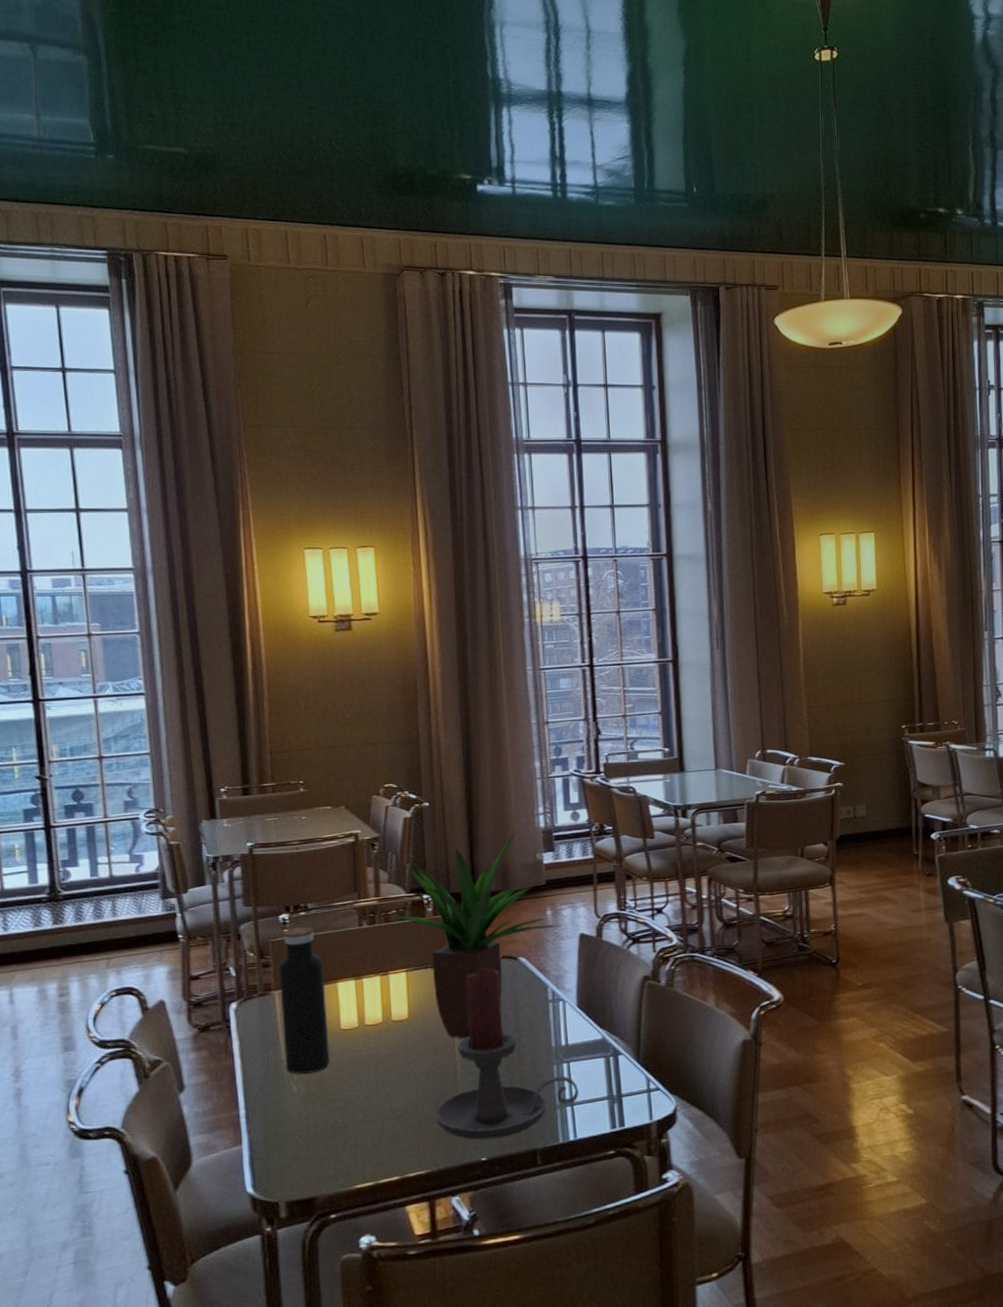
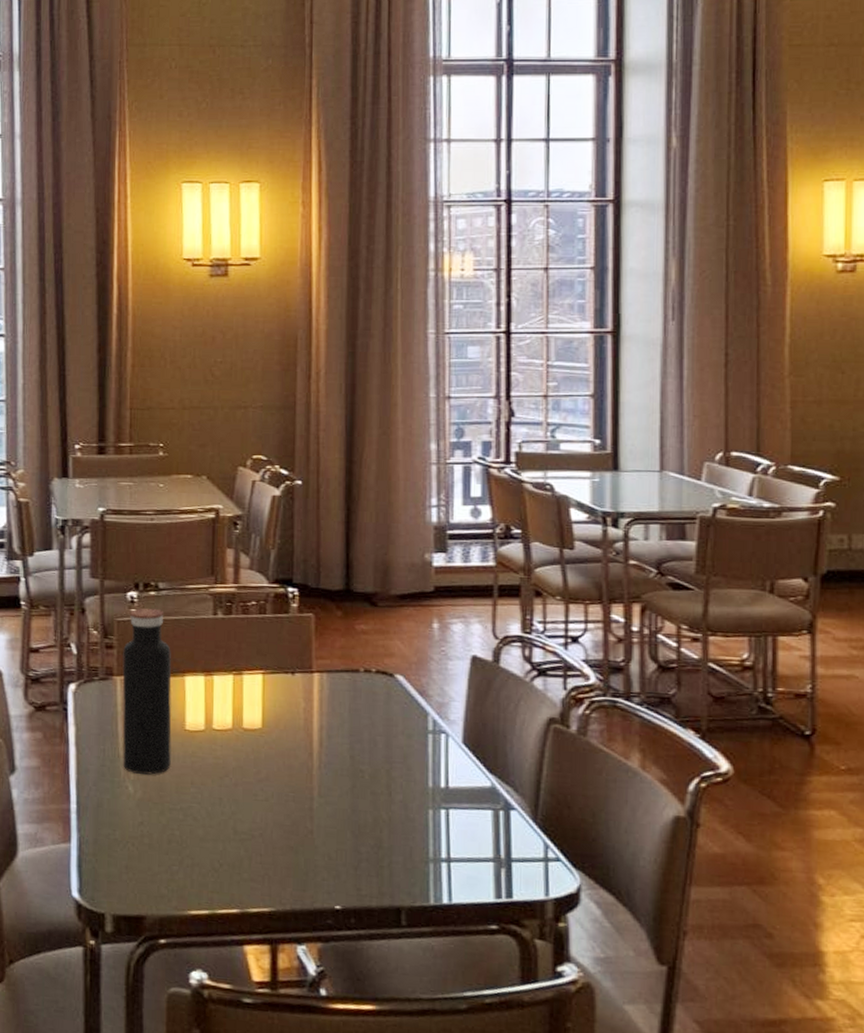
potted plant: present [388,832,561,1039] -> none [247,525,449,762]
candle holder: present [435,968,579,1140] -> none [284,682,458,886]

